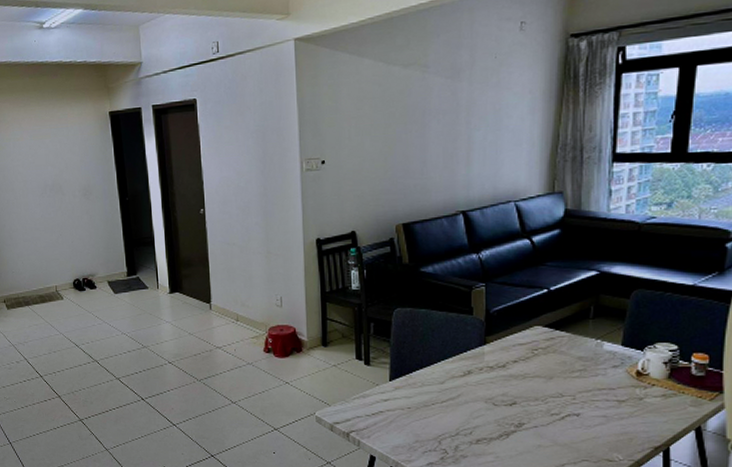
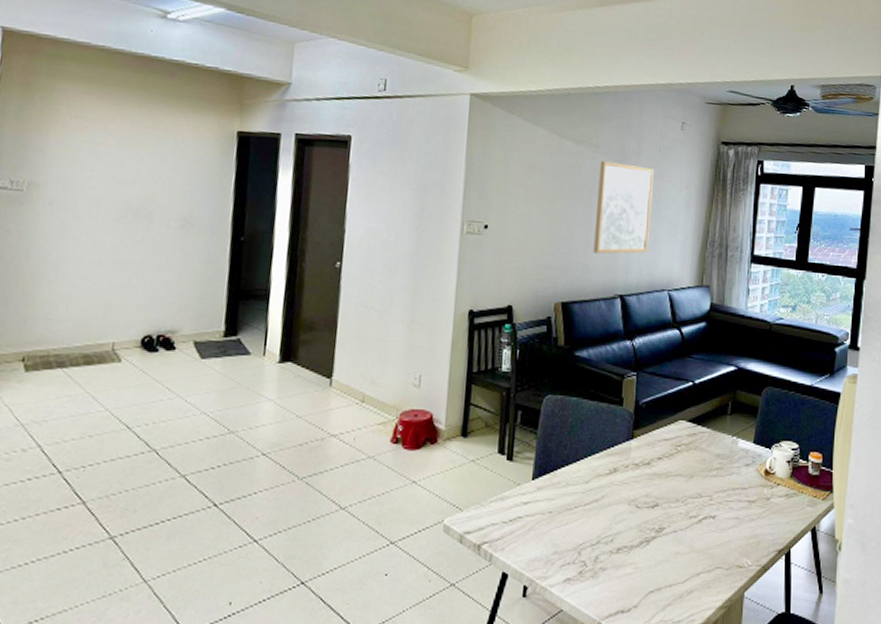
wall art: none [430,78,492,174] -> present [593,161,655,254]

